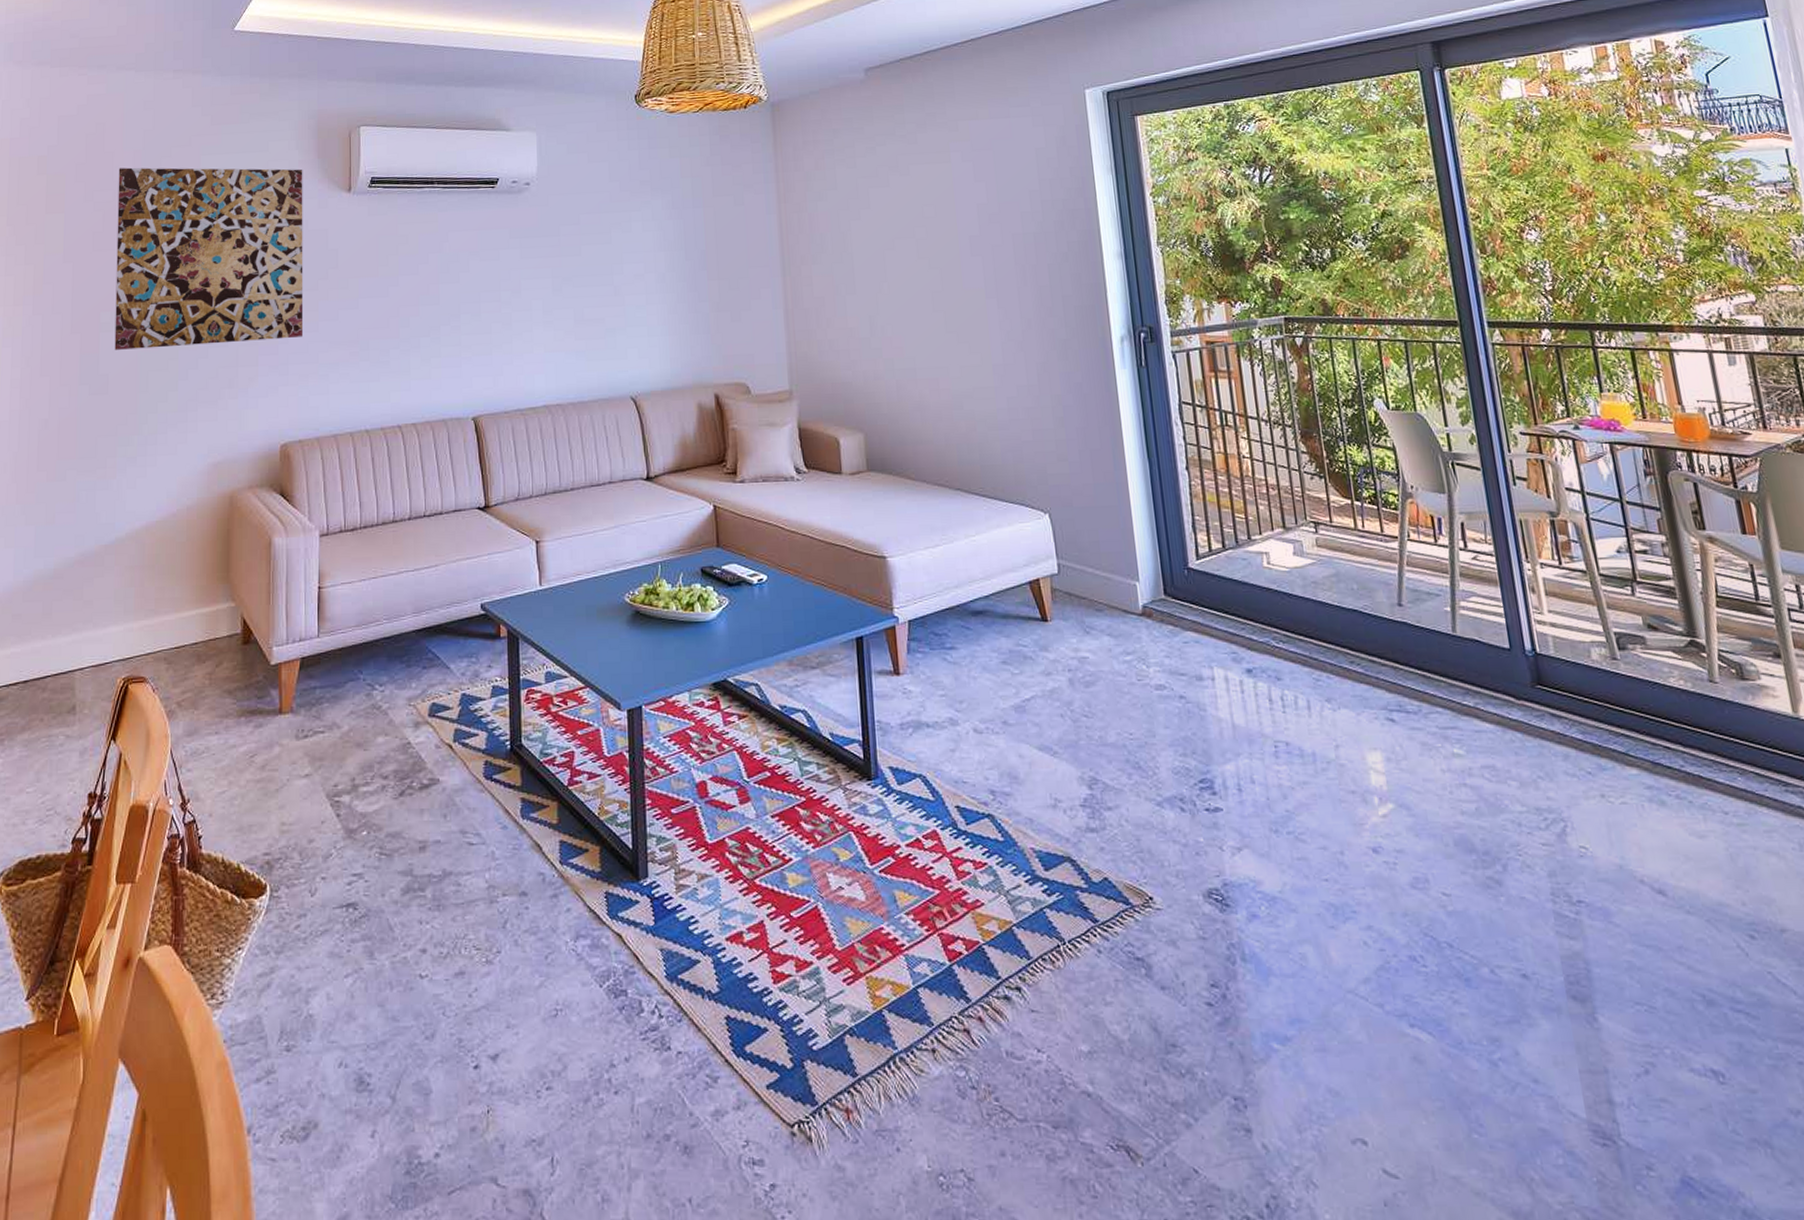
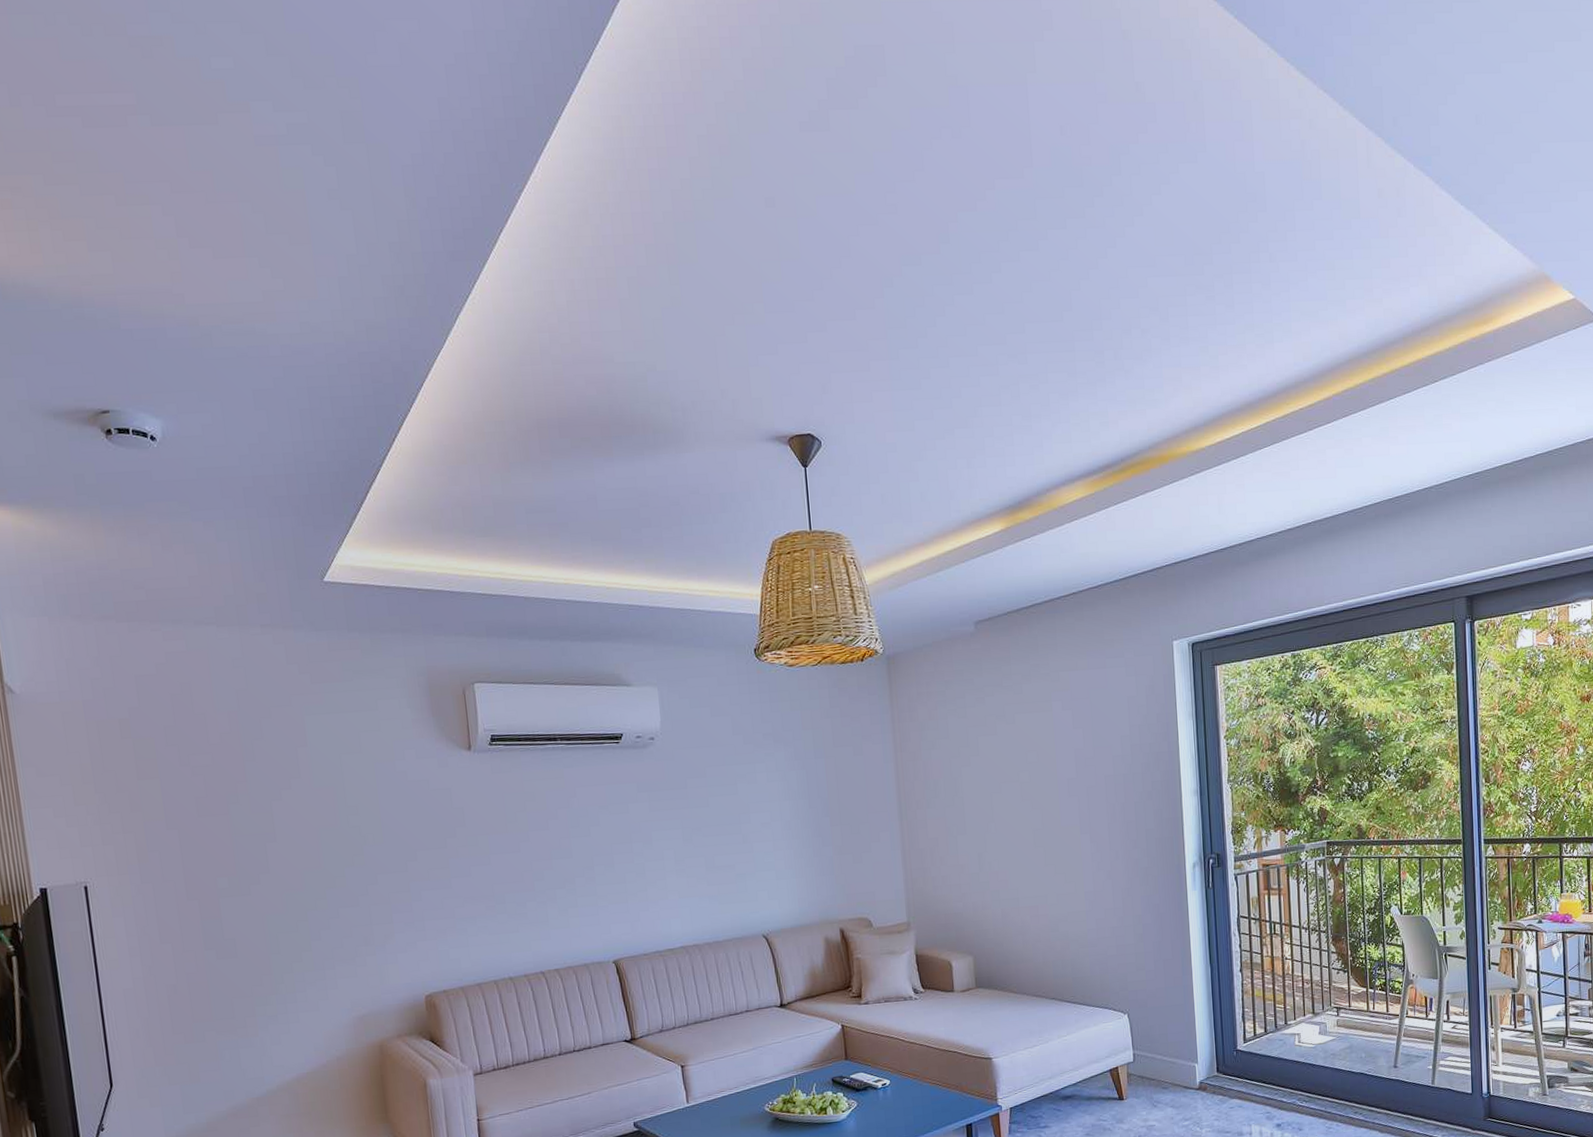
wall art: present [114,167,304,350] -> none [213,728,437,915]

